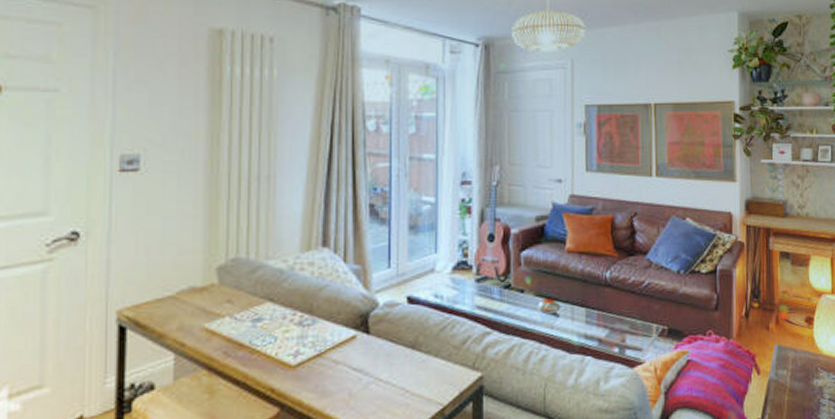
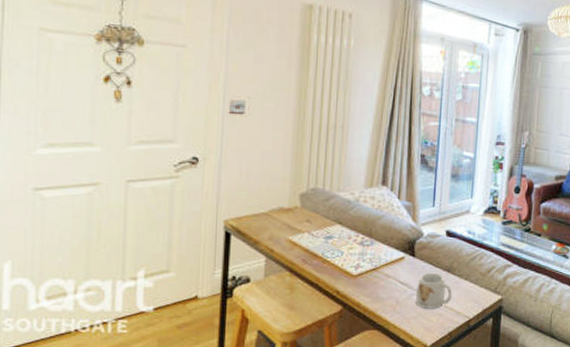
mug: none [374,351,420,400] -> present [416,272,453,309]

